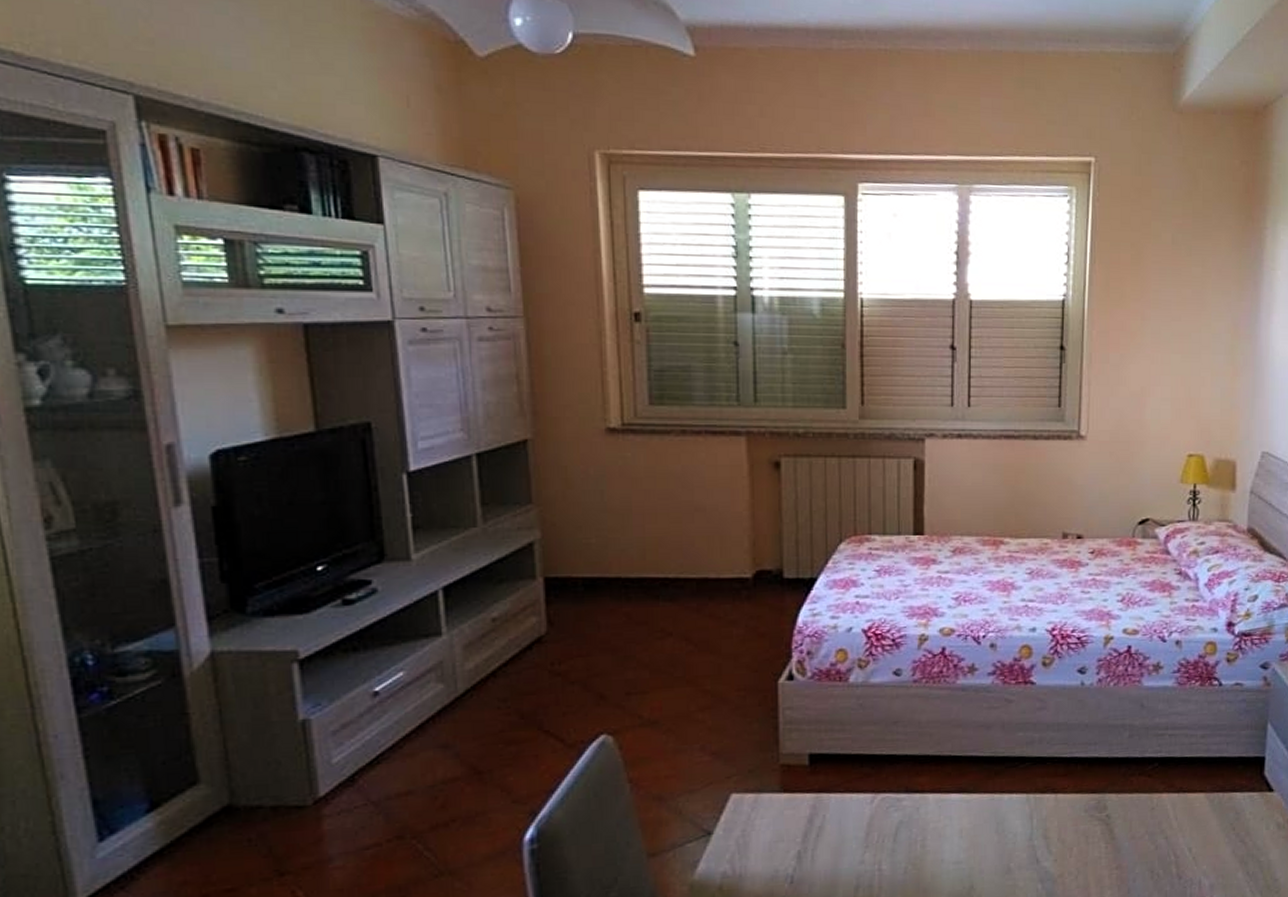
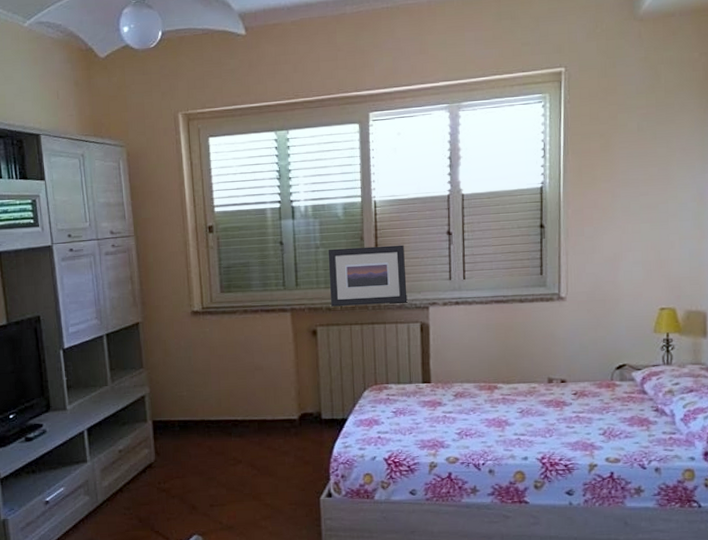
picture frame: none [798,356,899,432] -> present [328,245,408,307]

